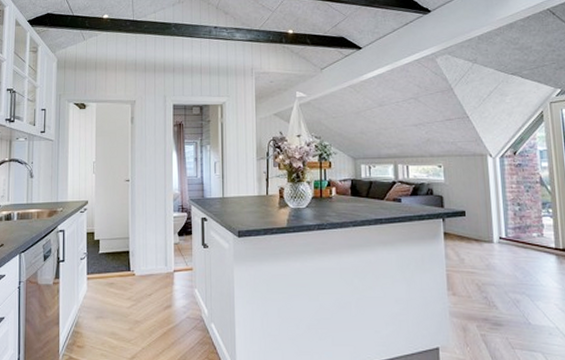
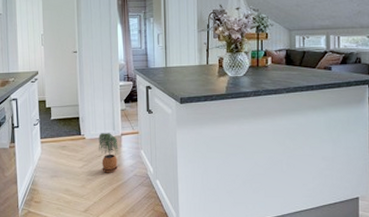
potted plant: none [148,269,170,314] -> present [98,133,118,173]

